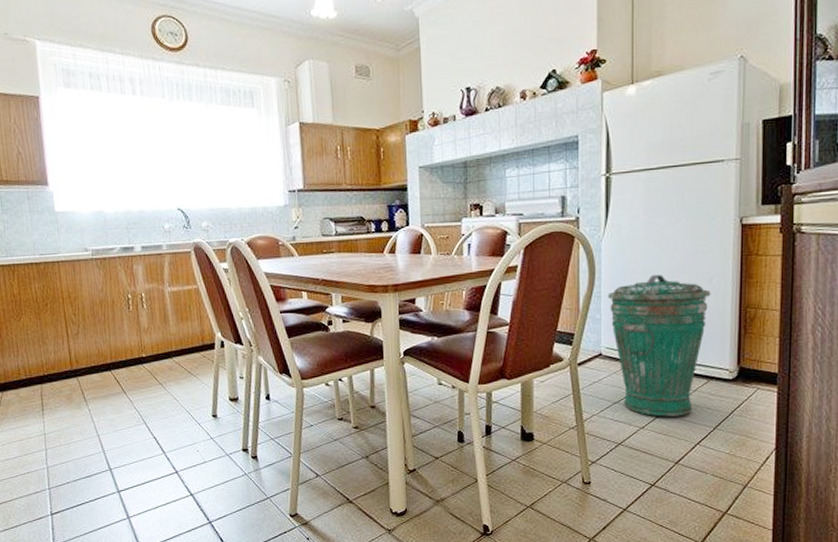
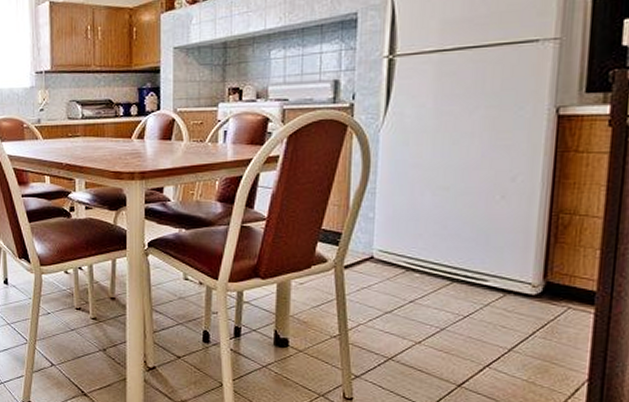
trash can: present [608,275,711,417] -> none [384,171,514,333]

